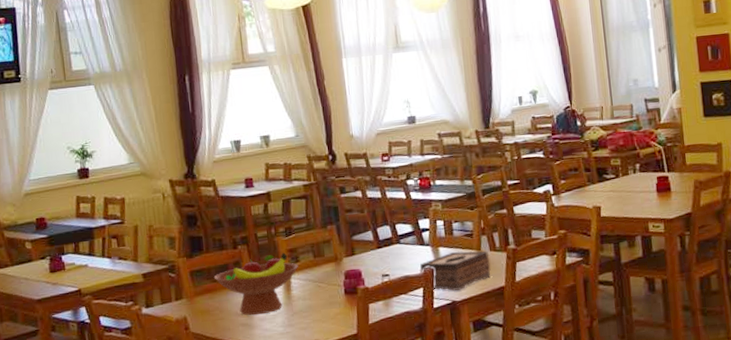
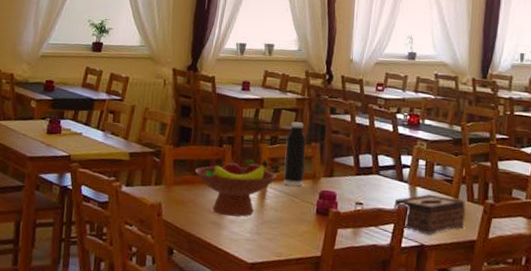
water bottle: none [301,208,326,273] -> present [284,121,307,187]

